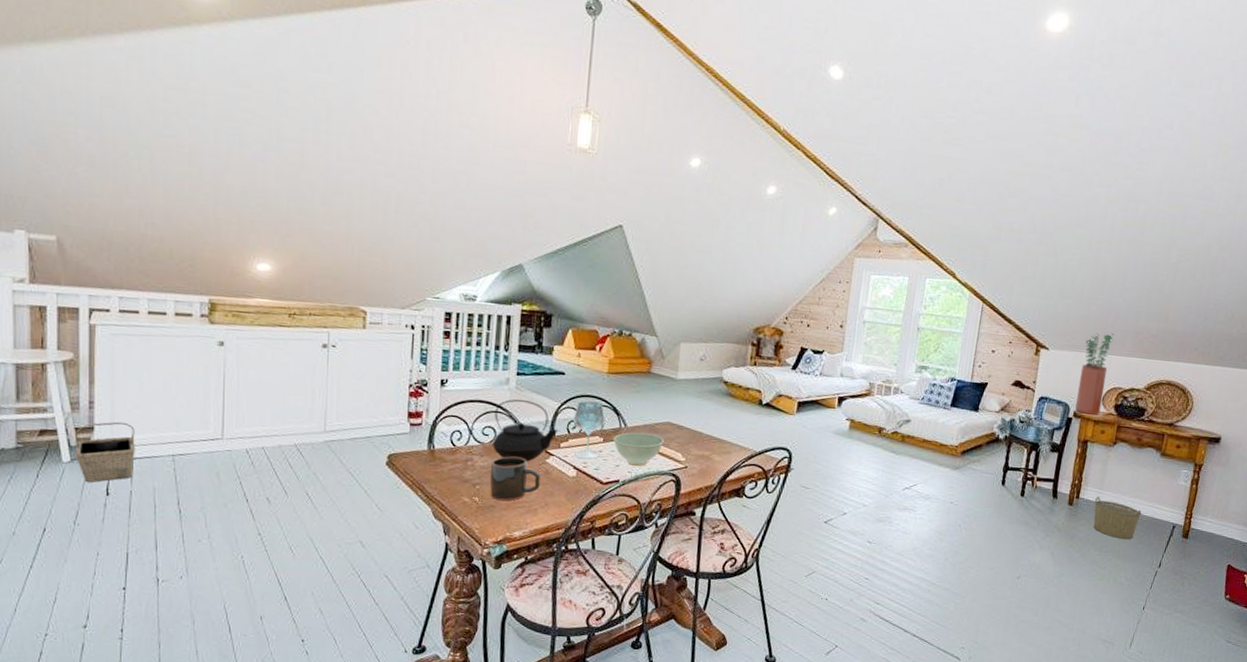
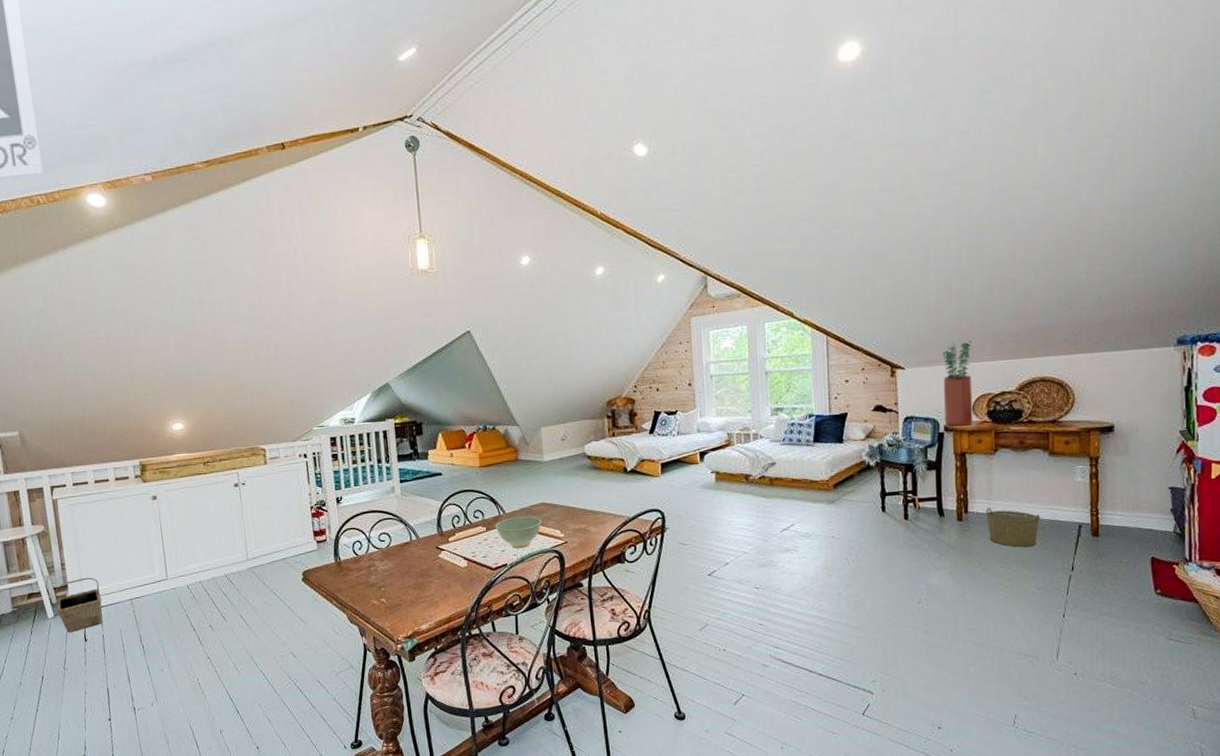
mug: present [489,456,540,501] -> none [391,556,437,599]
teapot: present [493,399,559,462] -> none [386,503,445,560]
wine glass: present [573,401,605,460] -> none [456,495,486,550]

